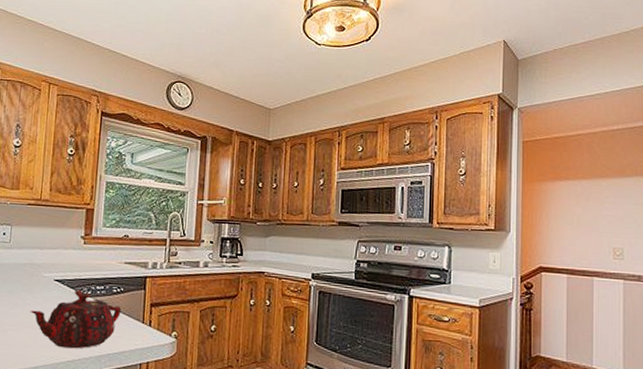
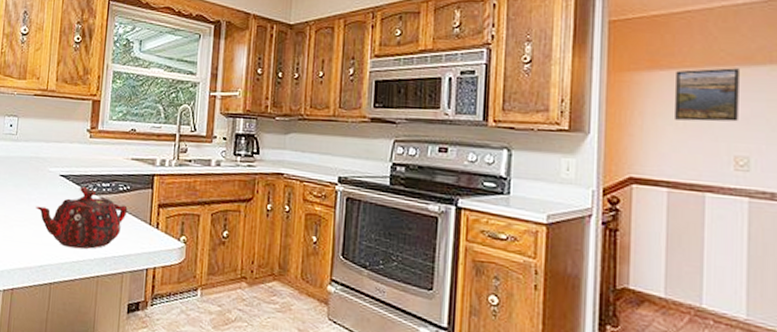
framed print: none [571,179,615,221] -> present [675,68,739,122]

